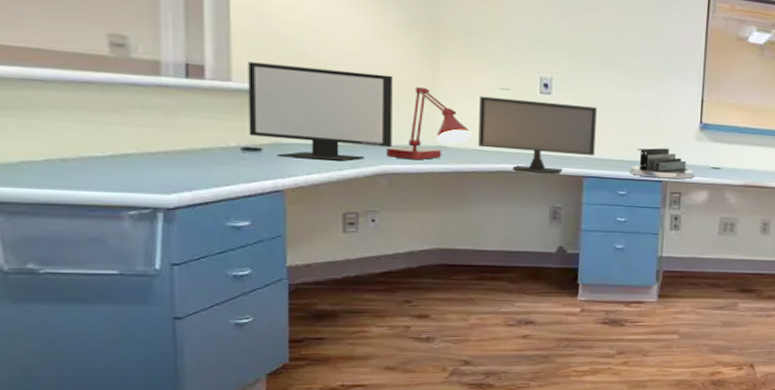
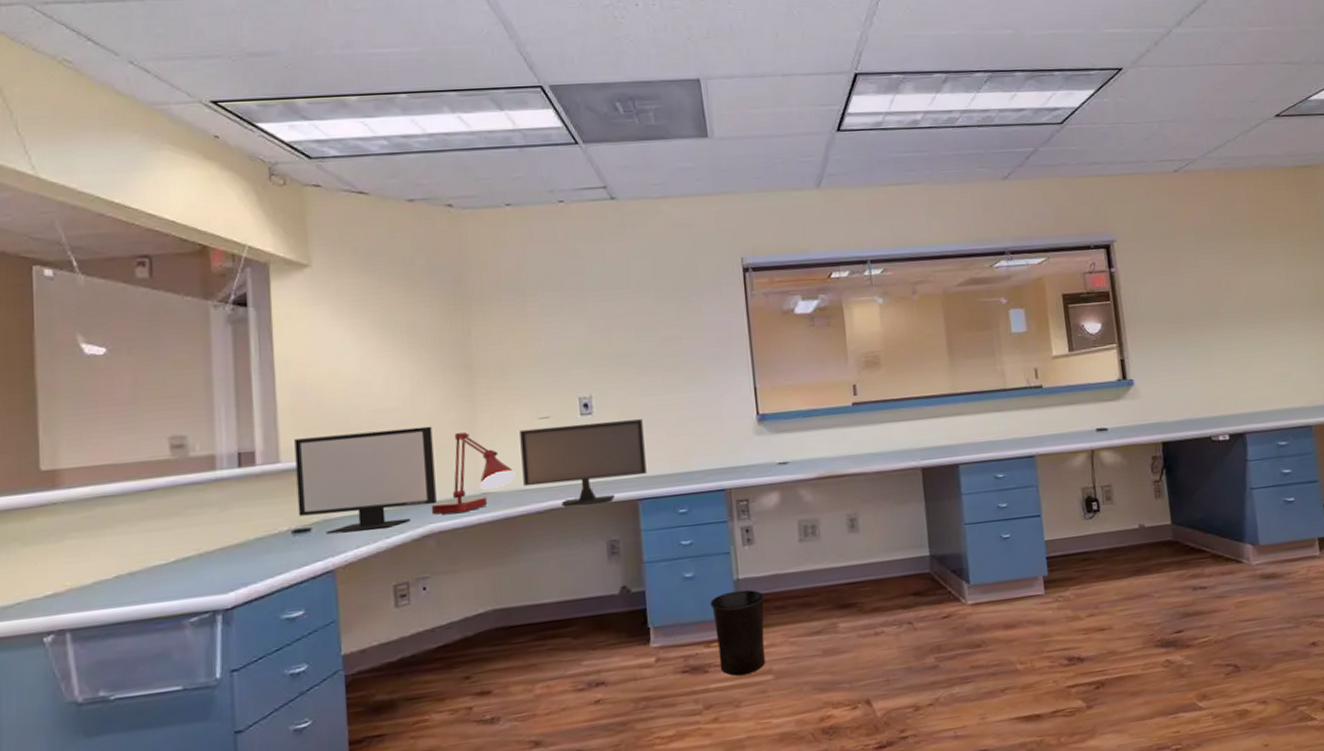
desk organizer: present [630,148,694,179] -> none [687,450,760,488]
waste bin: none [634,265,682,331] -> present [710,589,765,676]

